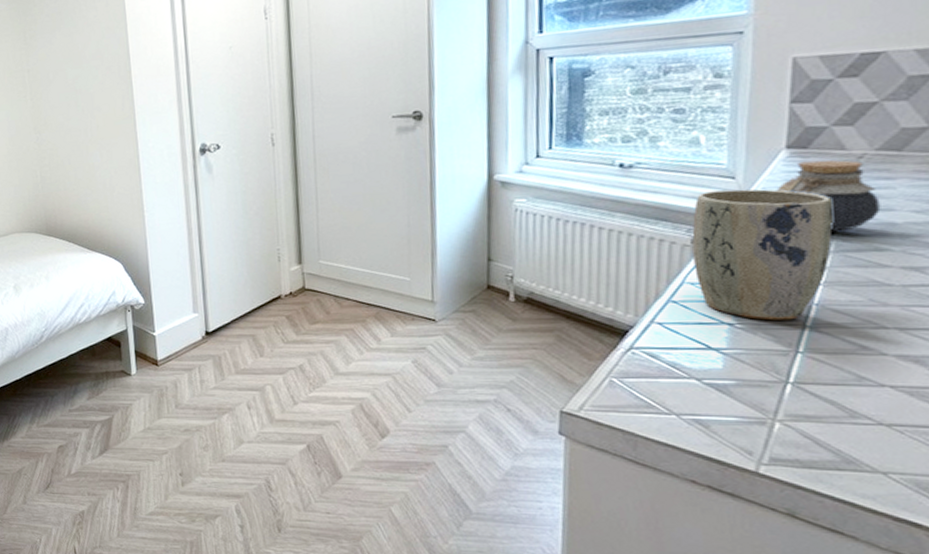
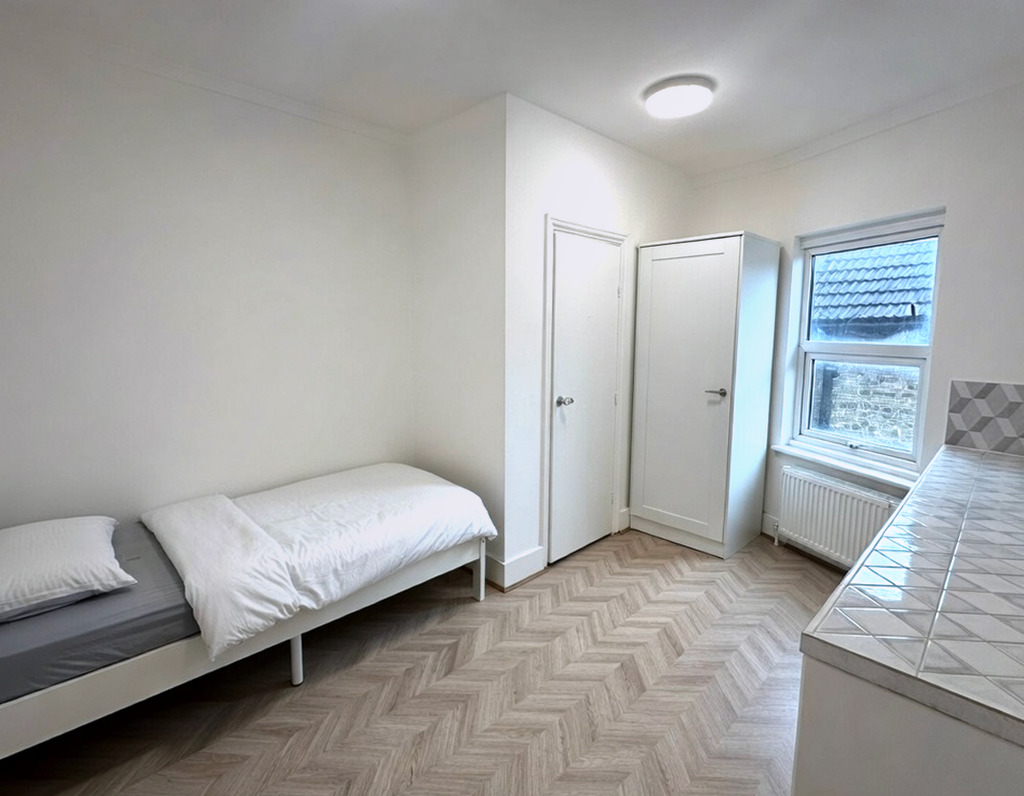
plant pot: present [692,189,834,321] -> none [889,470,968,566]
jar: present [776,160,881,232] -> none [938,454,992,505]

